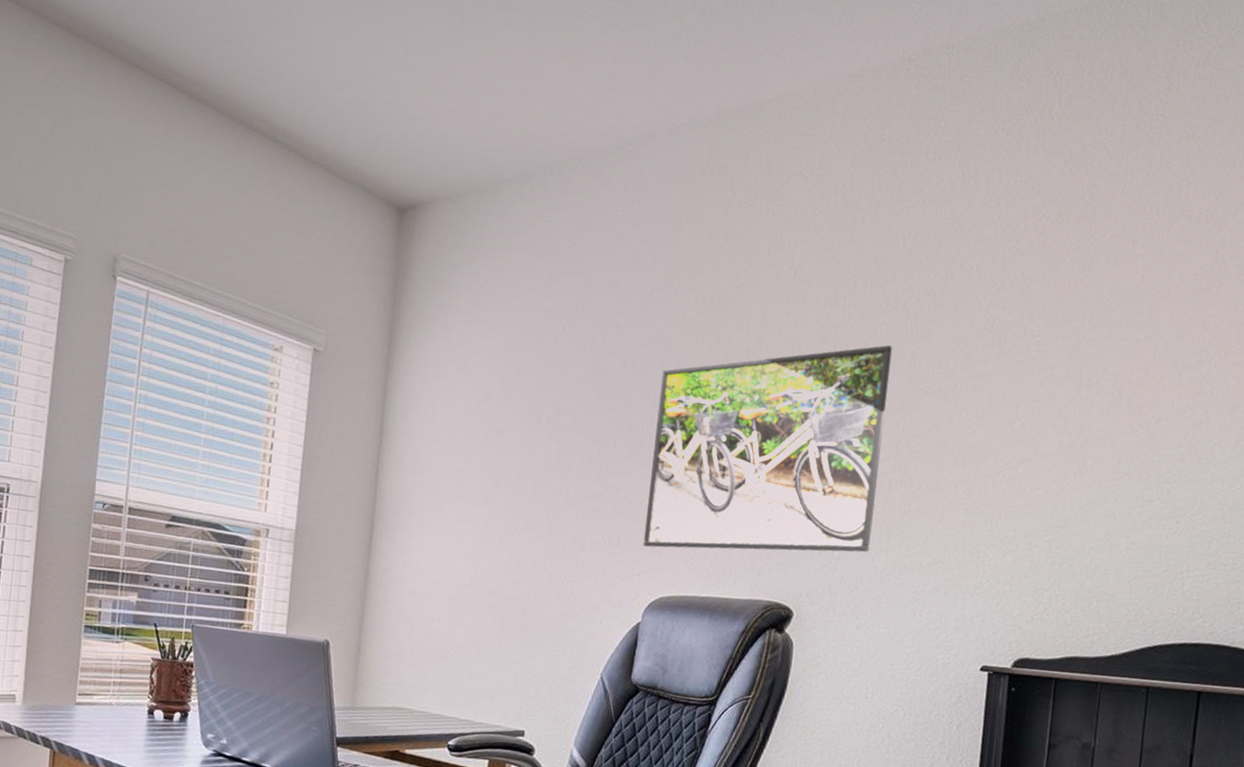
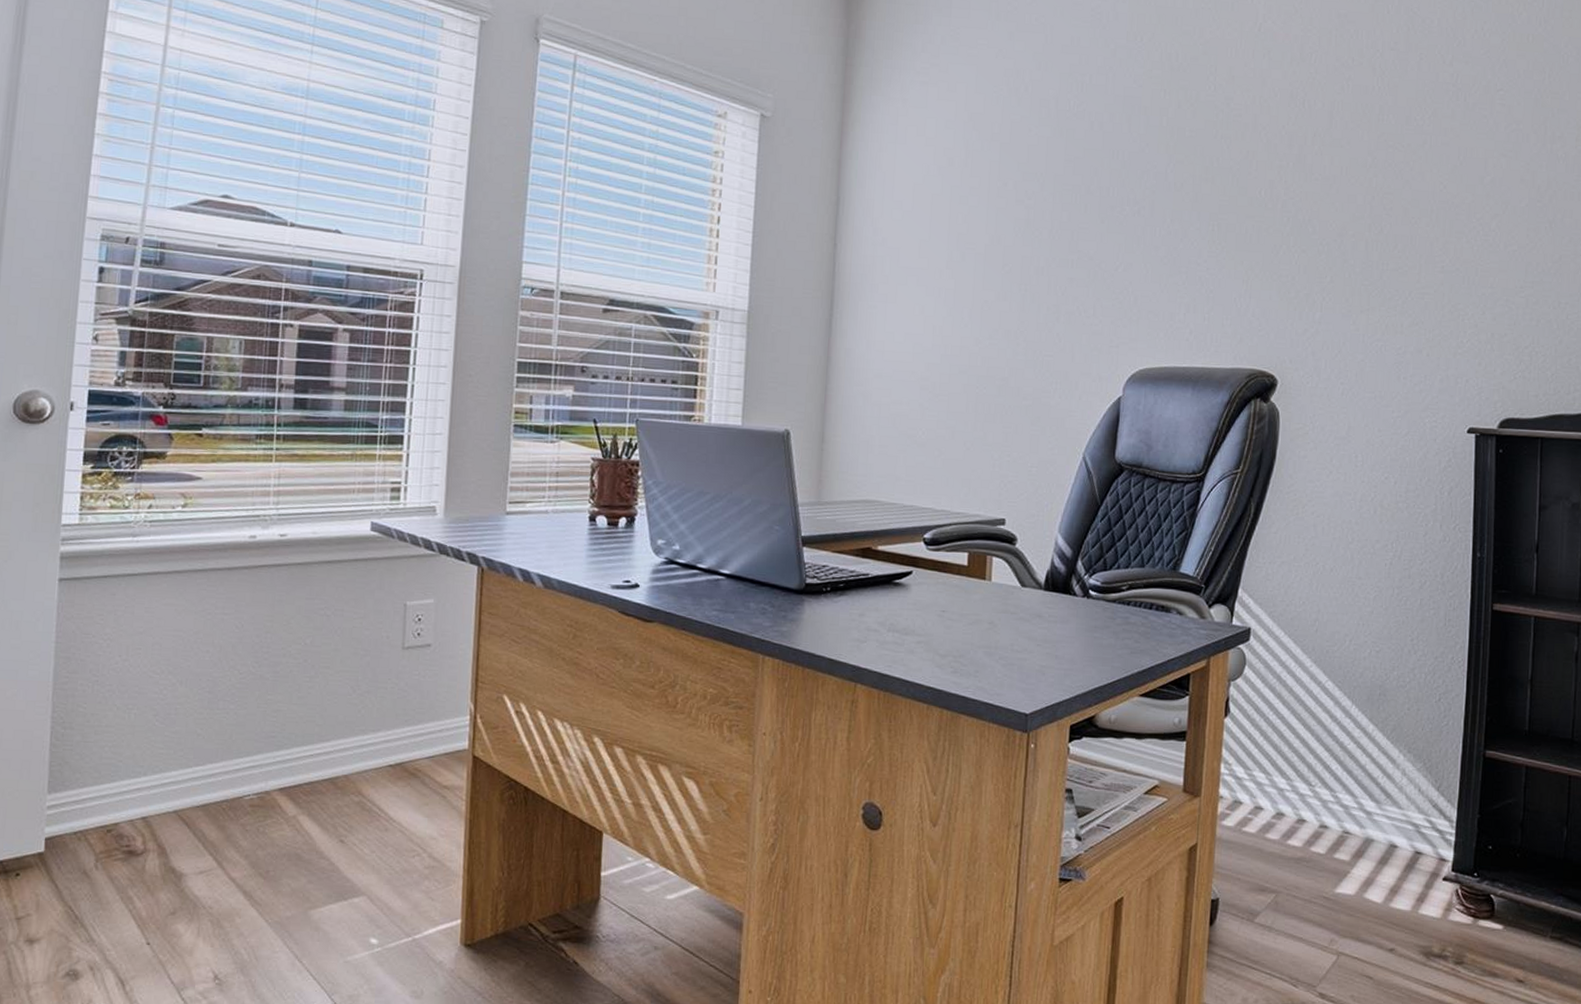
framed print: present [643,345,893,553] -> none [1120,101,1361,317]

